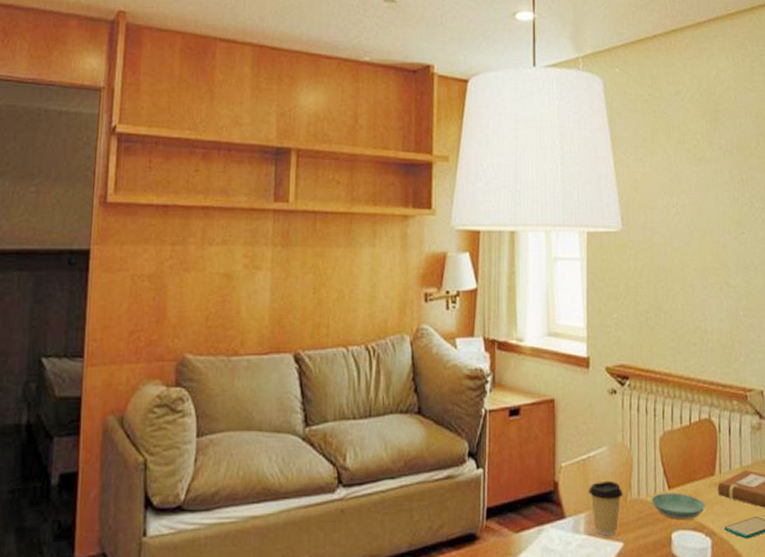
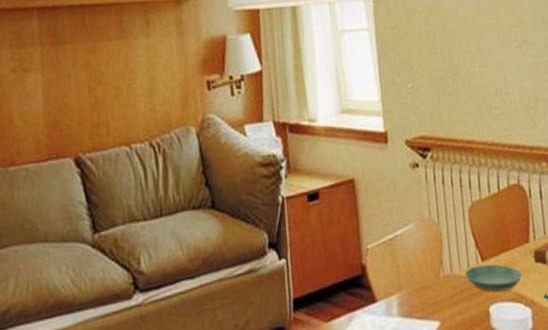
coffee cup: present [589,480,624,536] -> none [398,258,436,316]

